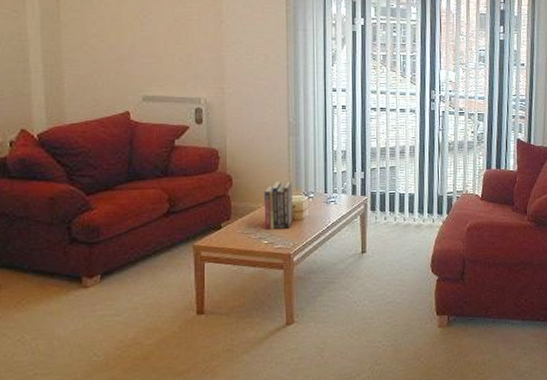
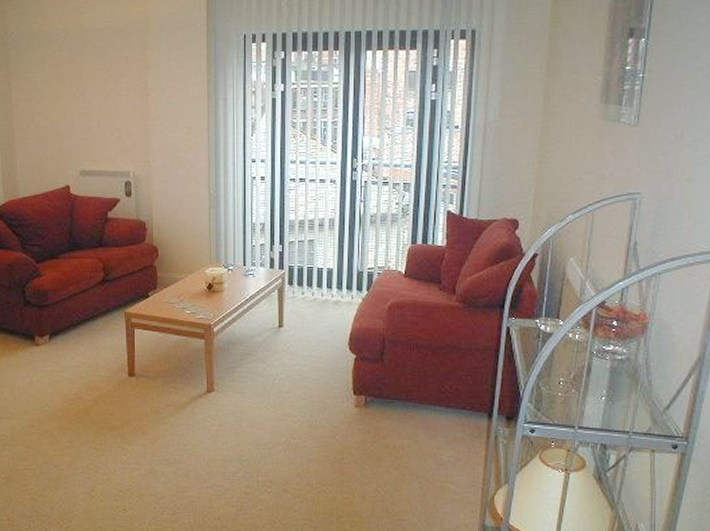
books: present [264,181,293,230] -> none [186,252,213,301]

